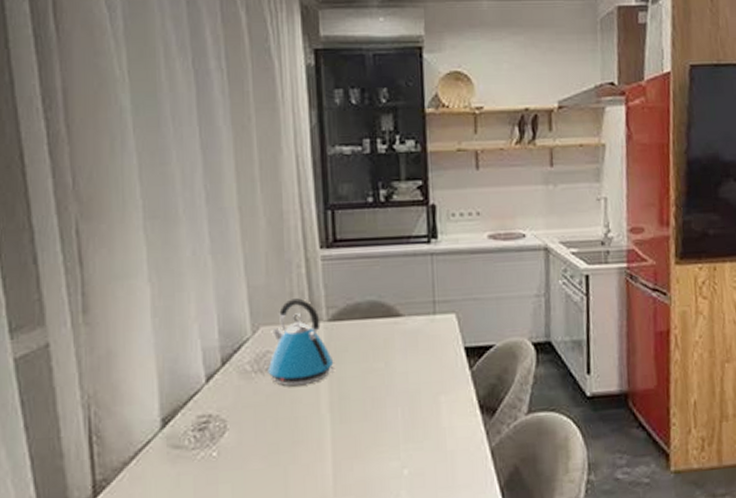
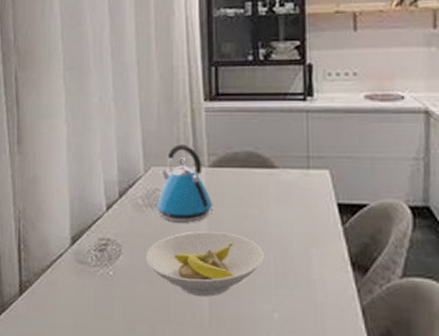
bowl: none [256,391,391,465] -> present [145,231,264,297]

